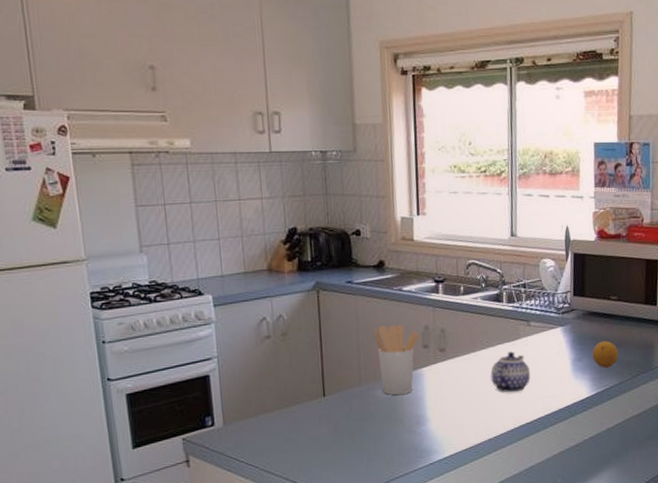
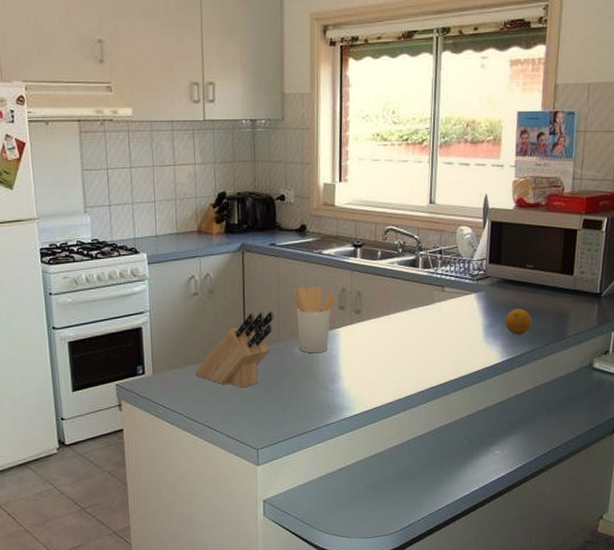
knife block: none [270,352,354,436] -> present [195,311,274,388]
teapot: present [490,351,530,393] -> none [403,315,442,356]

